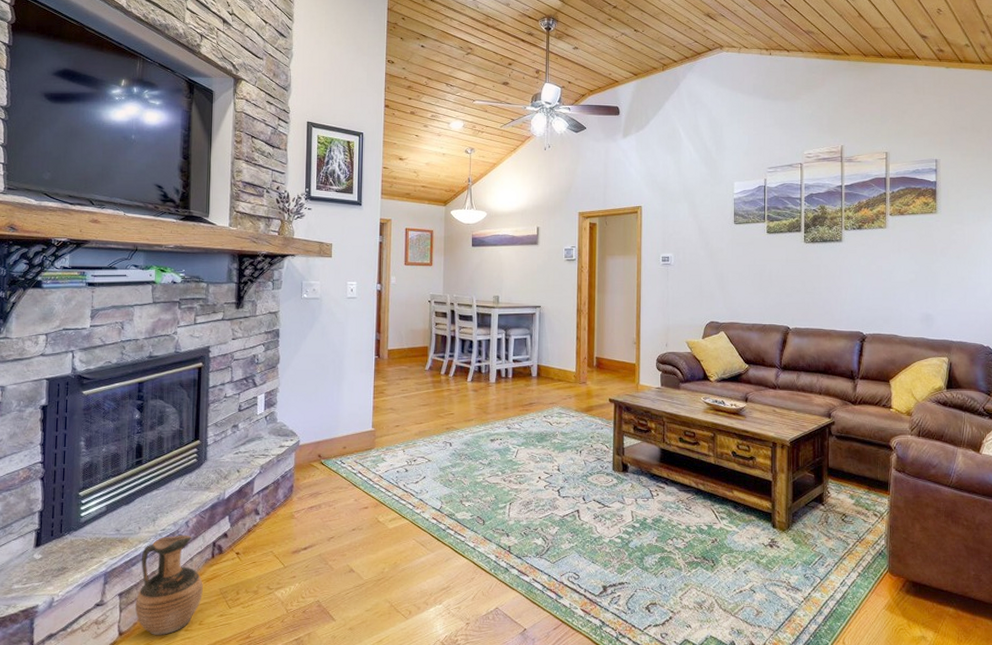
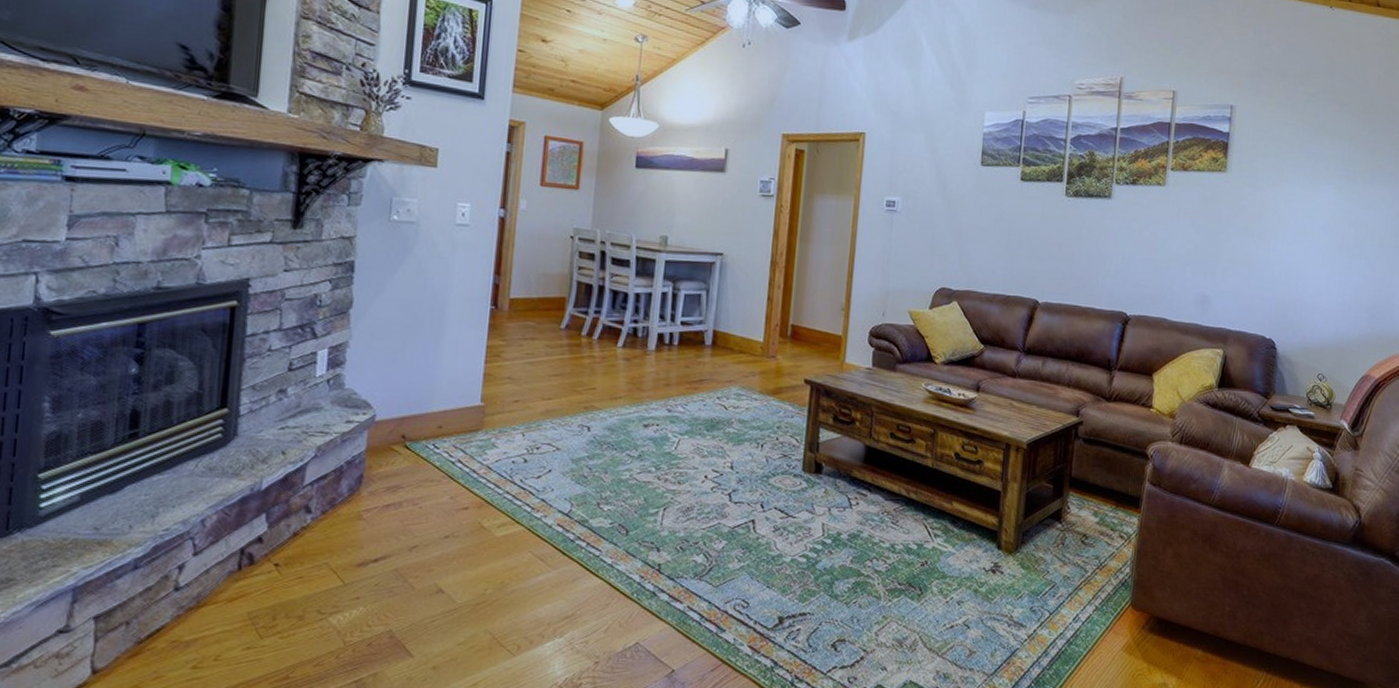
ceramic jug: present [135,534,203,636] -> none [118,537,223,675]

